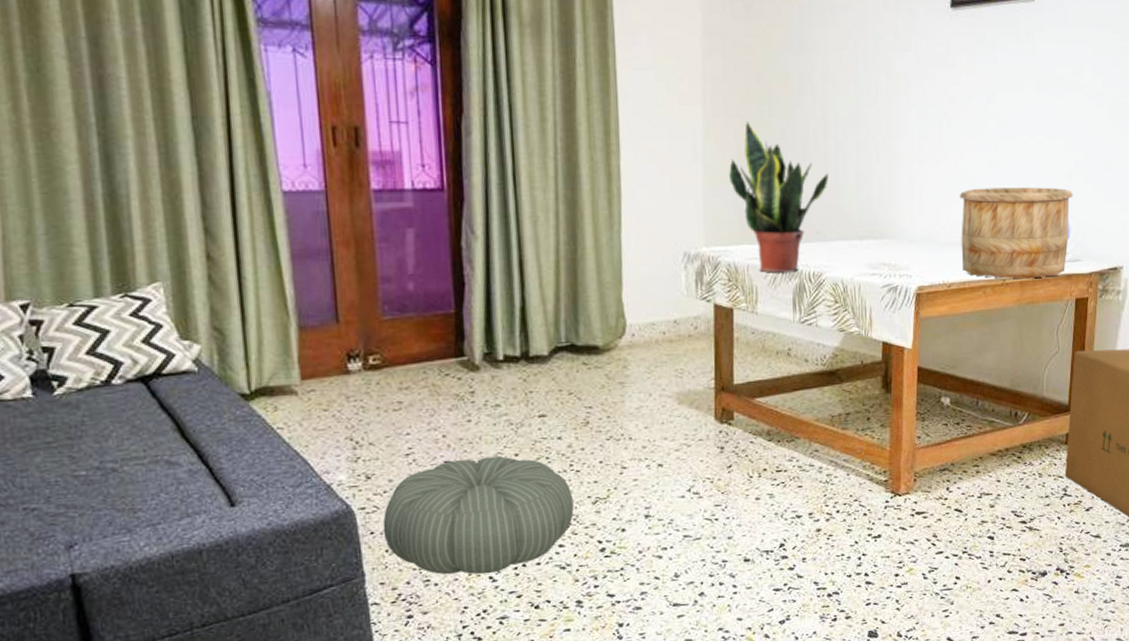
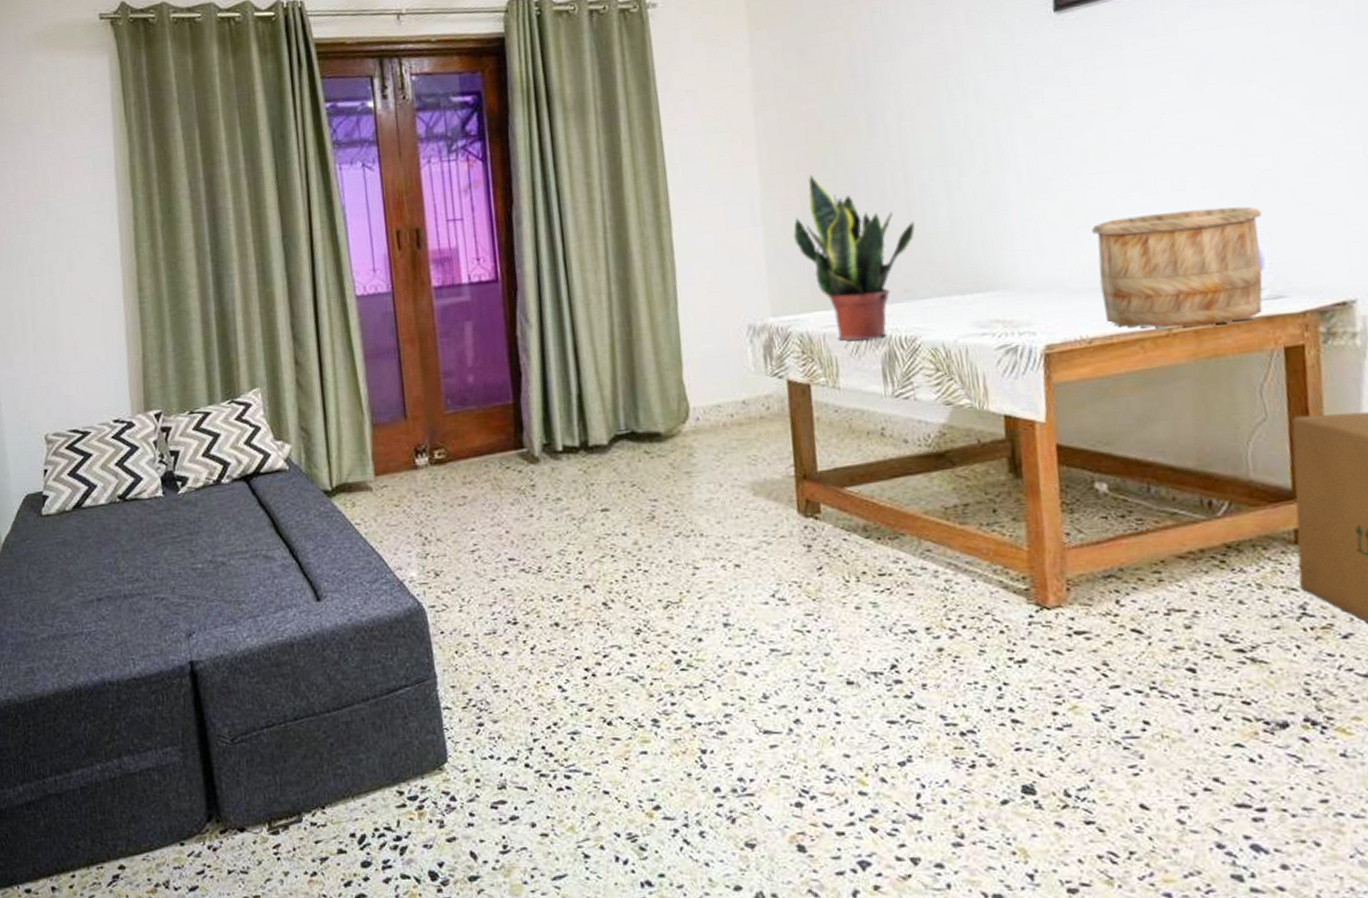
pouf: present [383,456,574,575] -> none [452,553,644,683]

